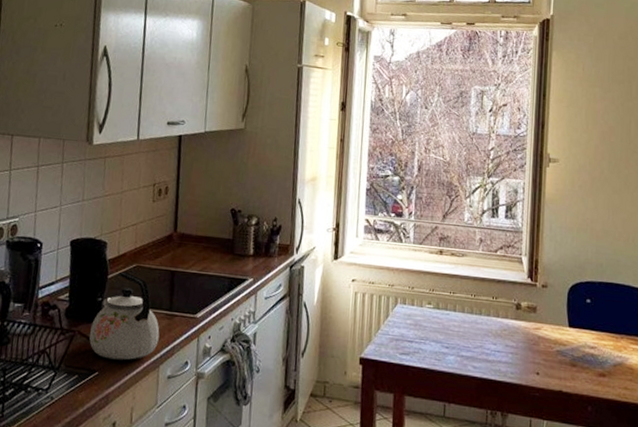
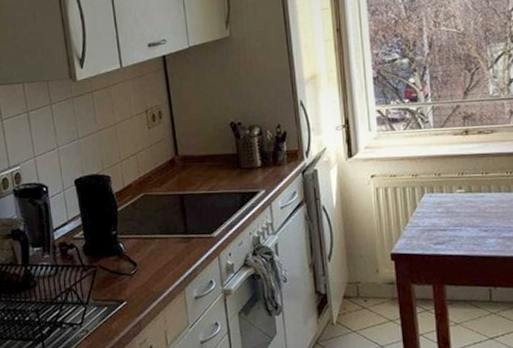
kettle: present [89,271,160,361] -> none [111,202,180,288]

